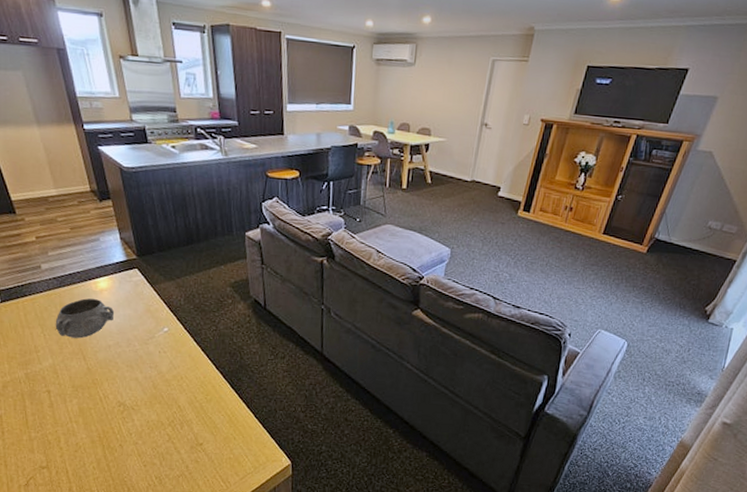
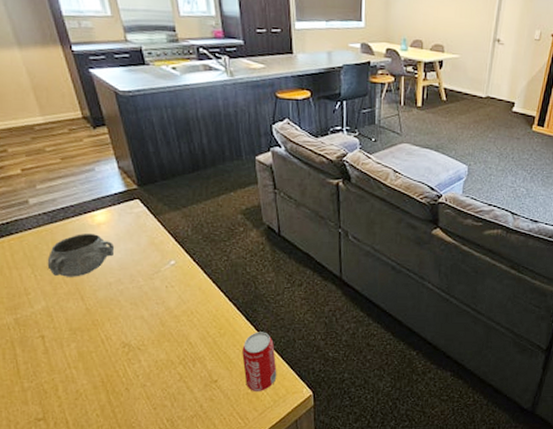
beverage can: none [226,400,258,457] -> present [242,332,277,391]

